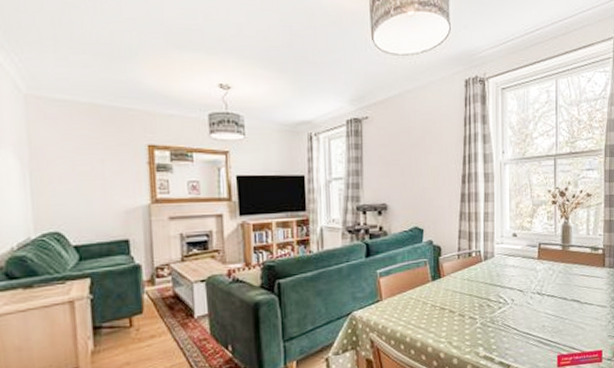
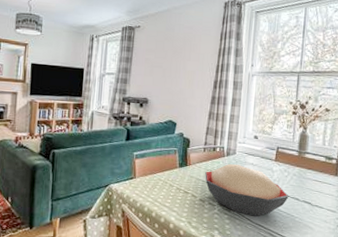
decorative bowl: none [462,269,556,325] -> present [205,164,289,216]

